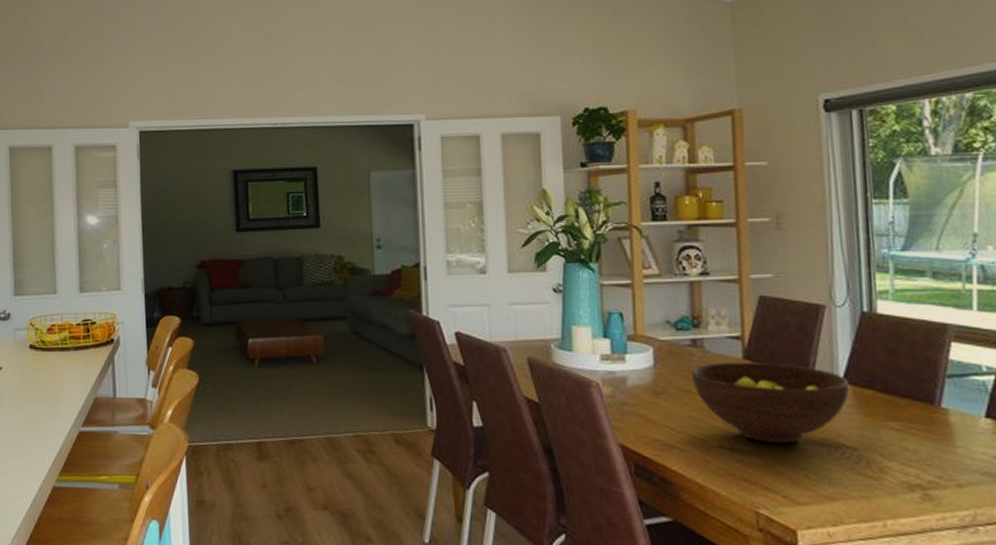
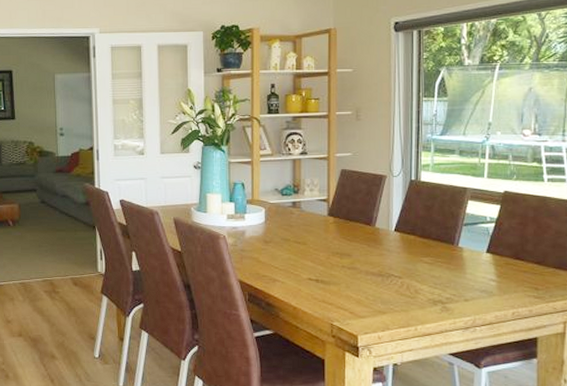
fruit bowl: present [692,362,850,444] -> none [292,218,400,275]

